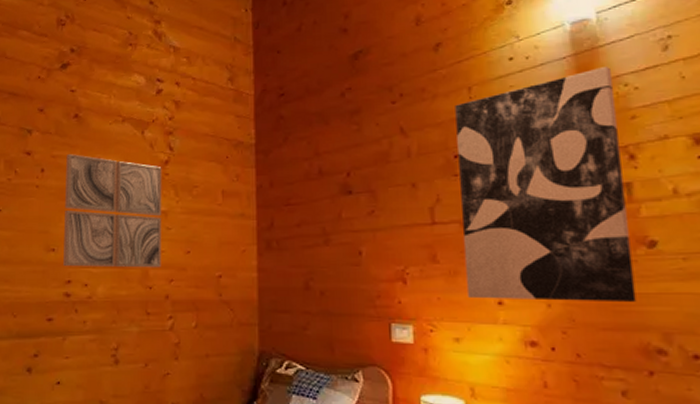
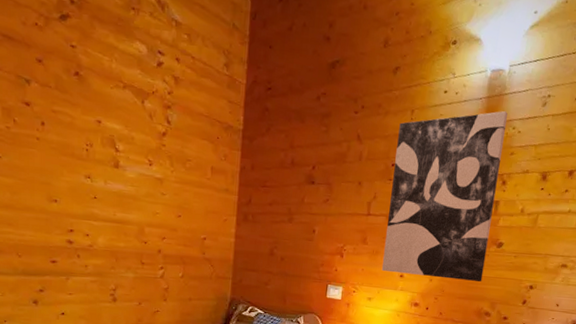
wall art: present [63,154,162,268] -> none [66,111,160,227]

